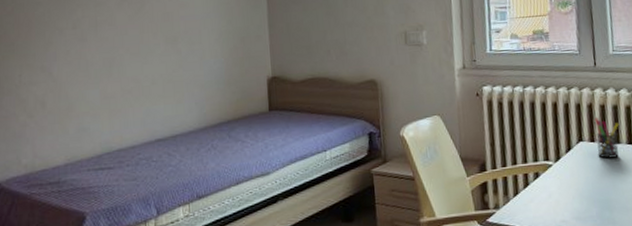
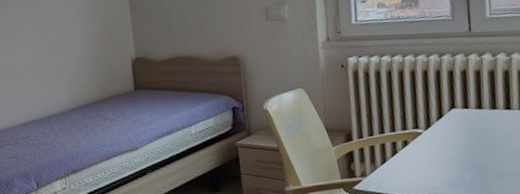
pen holder: present [594,118,619,159] -> none [468,84,496,125]

